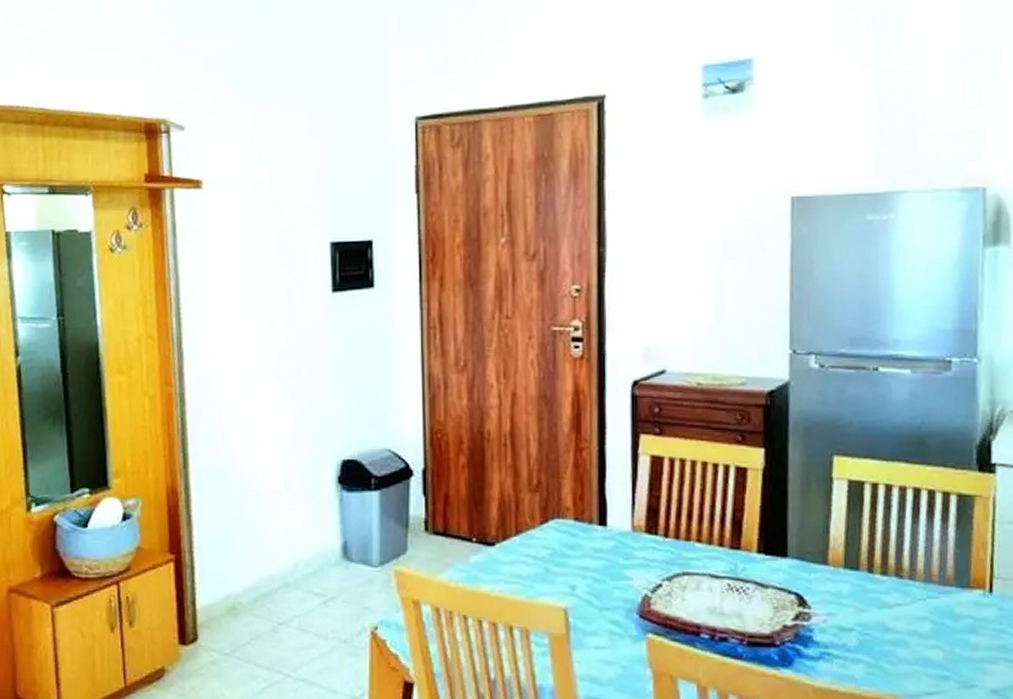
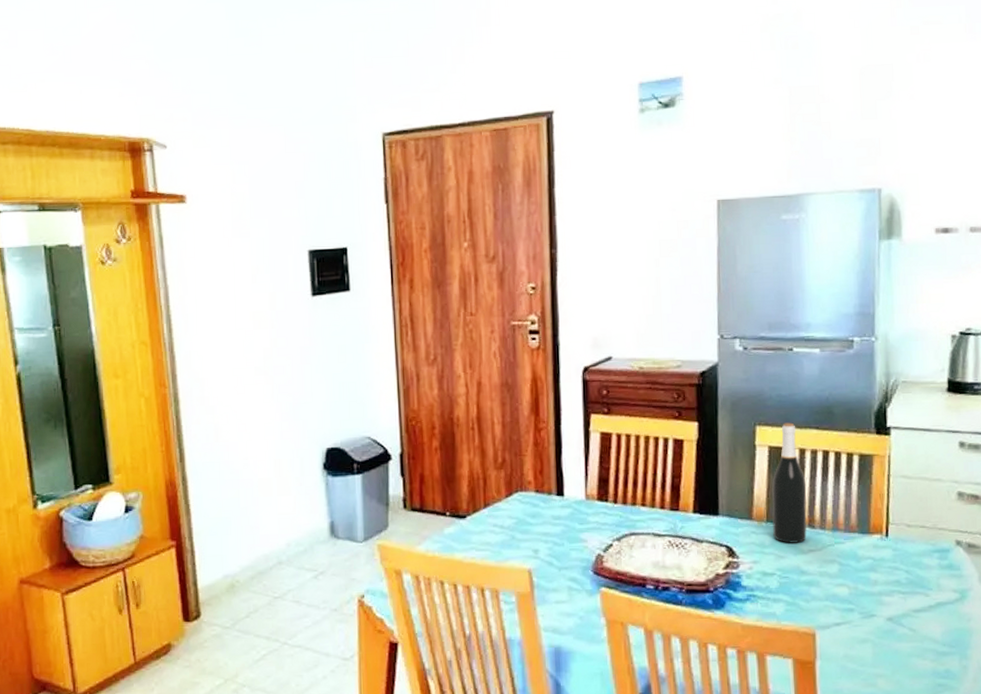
wine bottle: none [851,453,893,595] -> present [772,422,807,543]

